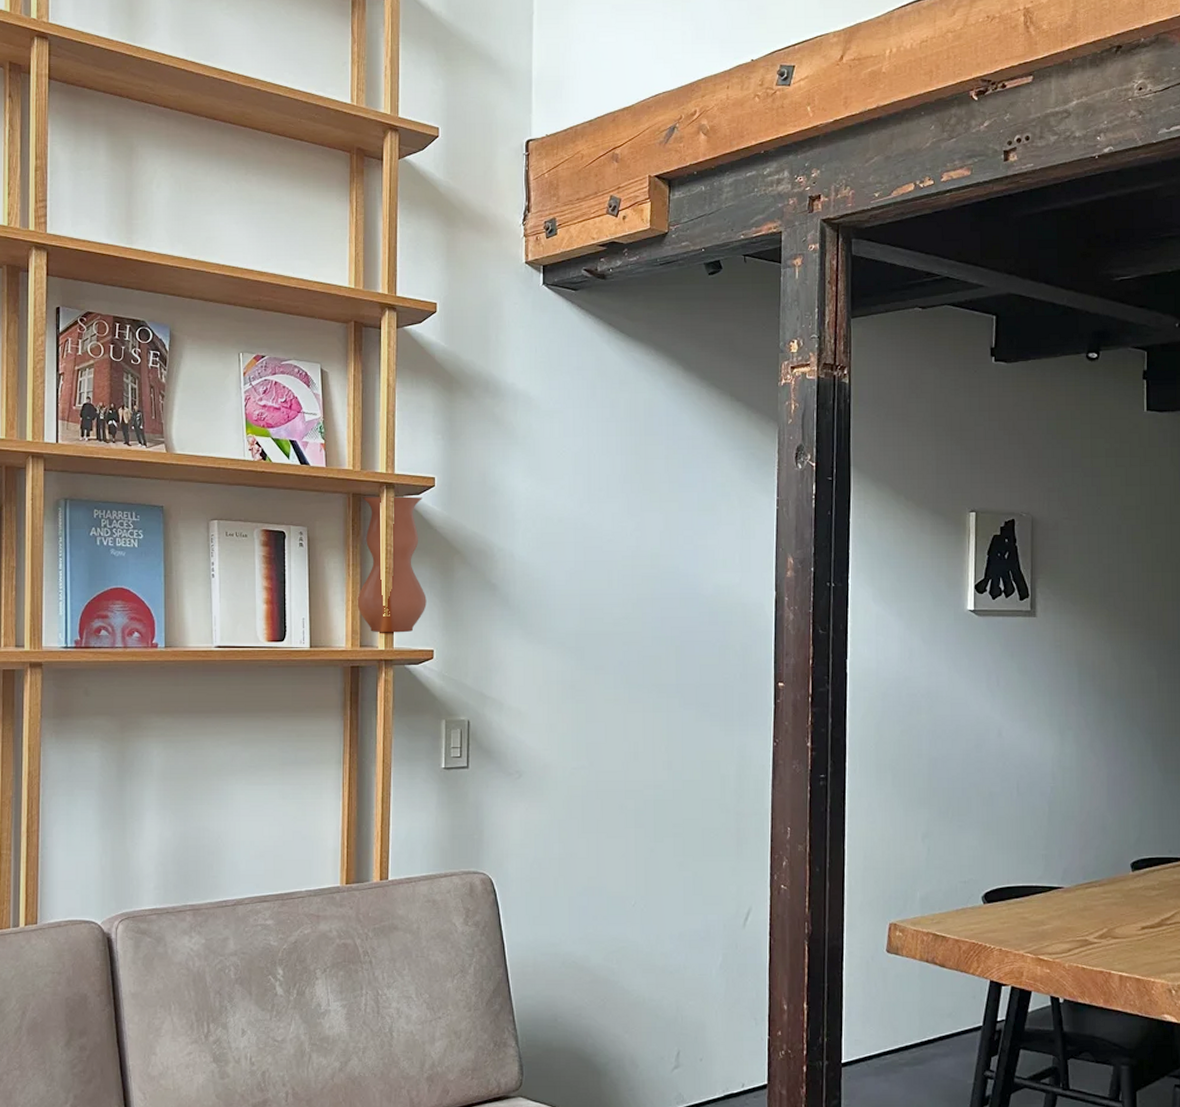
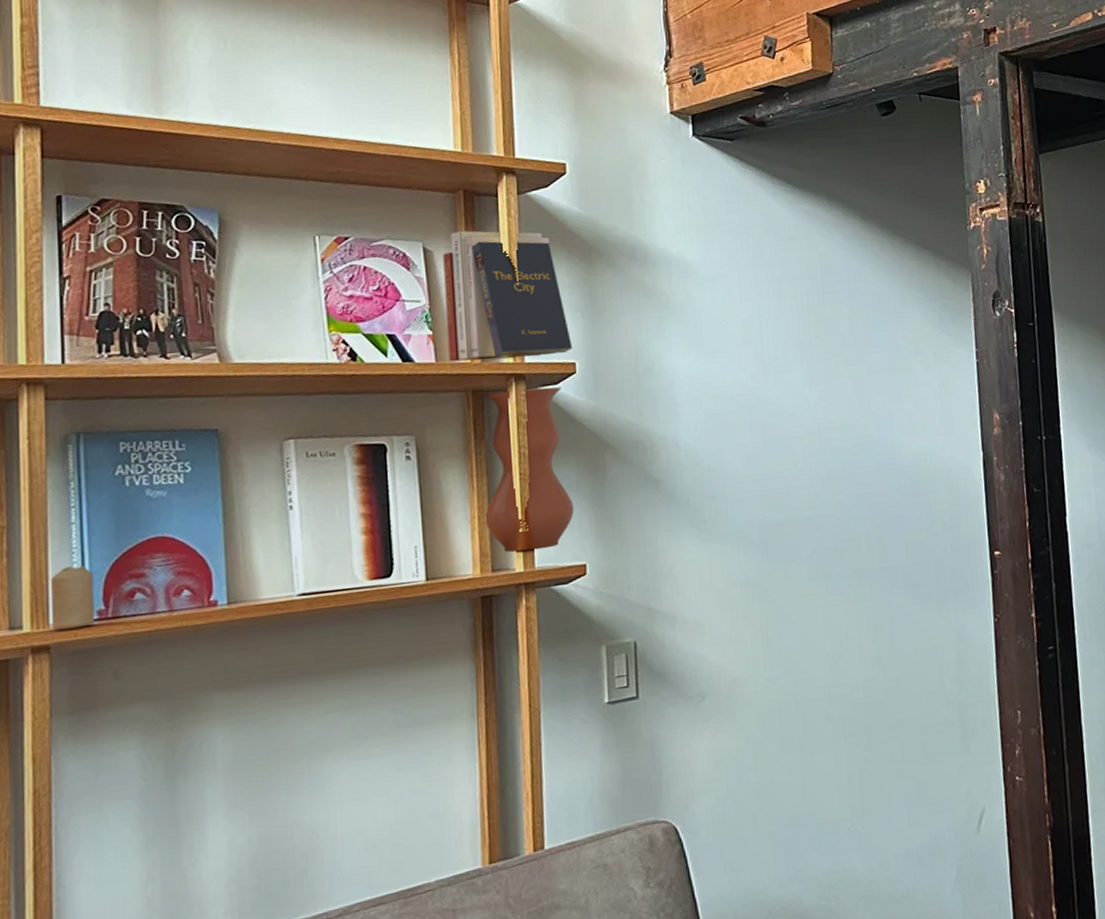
candle: none [44,604,72,652] -> present [51,565,94,631]
books: none [336,357,433,470] -> present [443,230,572,362]

